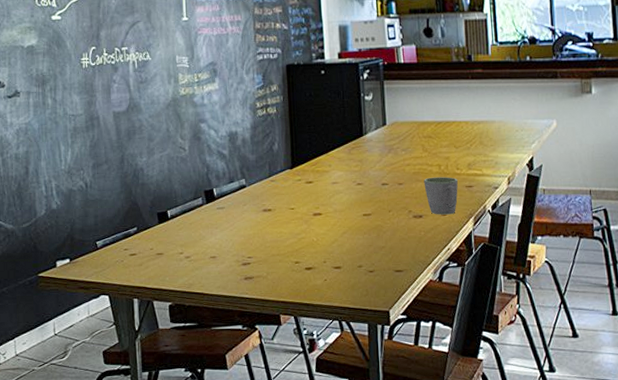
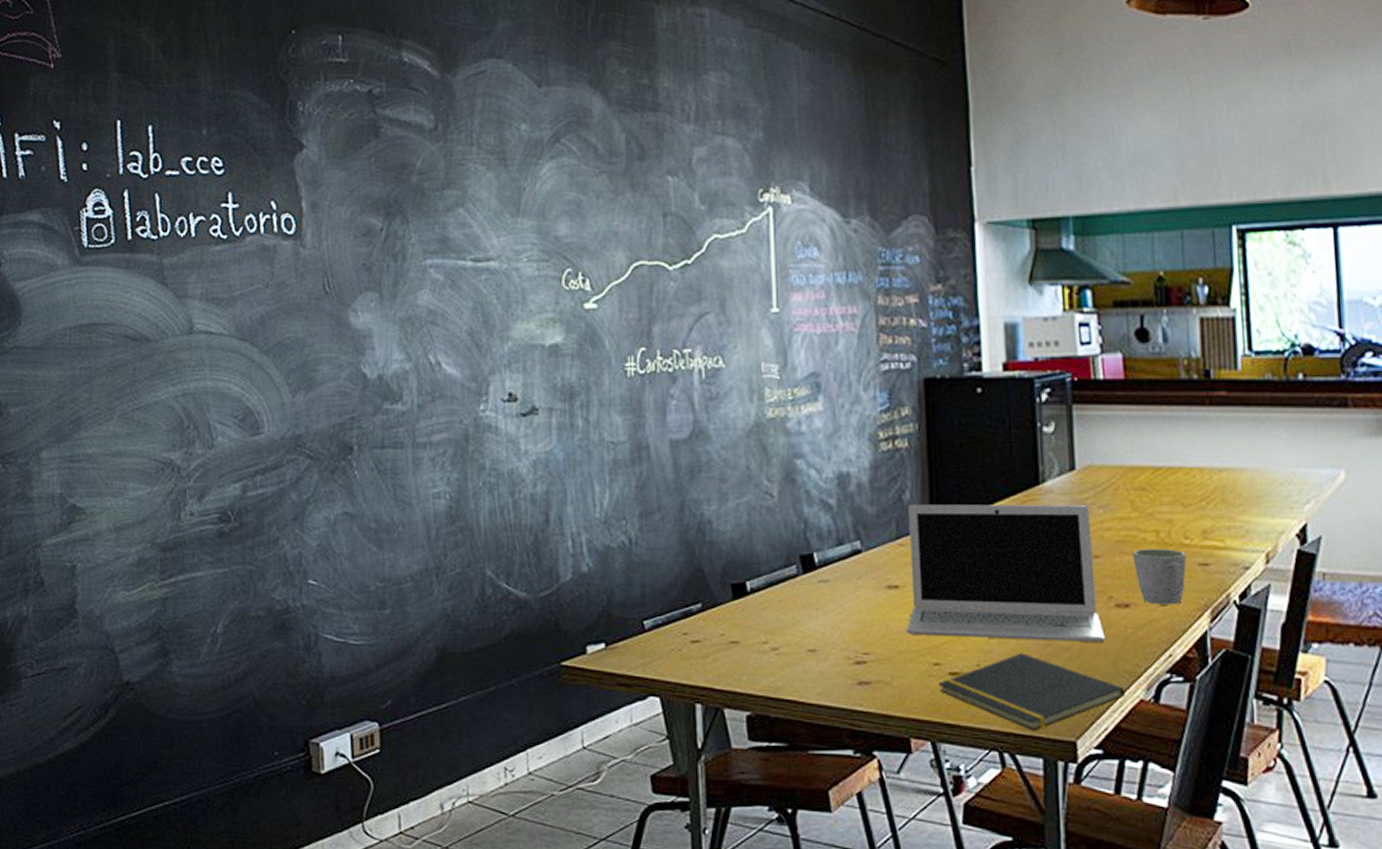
laptop: none [277,149,408,243] -> present [907,504,1107,642]
notepad: none [298,252,420,305] -> present [938,653,1125,731]

